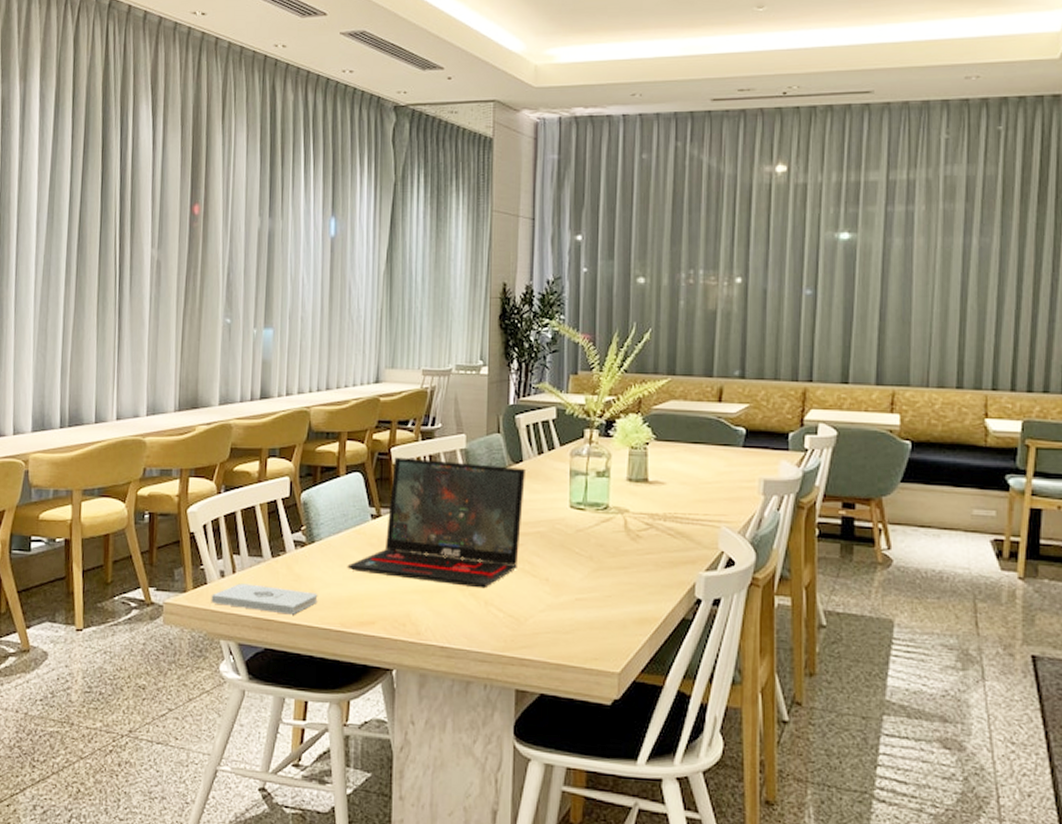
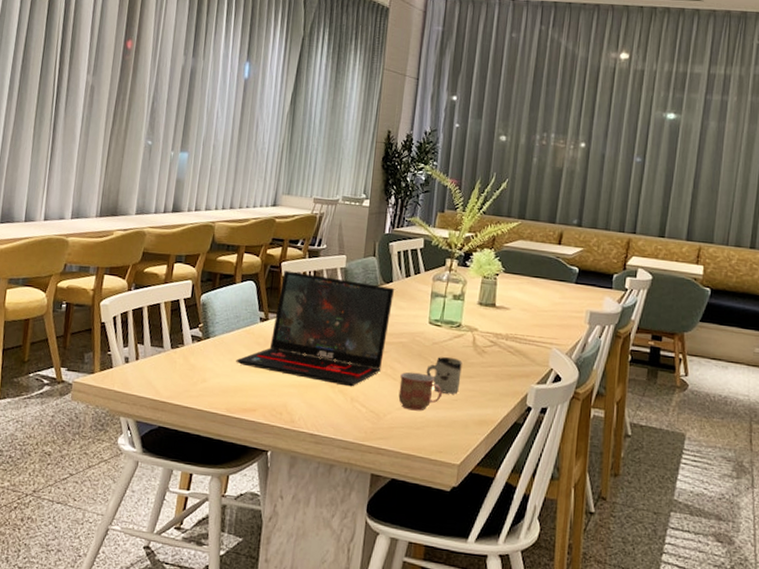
notepad: present [211,583,318,615] -> none [115,369,209,399]
mug: none [540,566,592,612] -> present [398,371,442,411]
cup: none [571,546,614,590] -> present [426,357,462,394]

